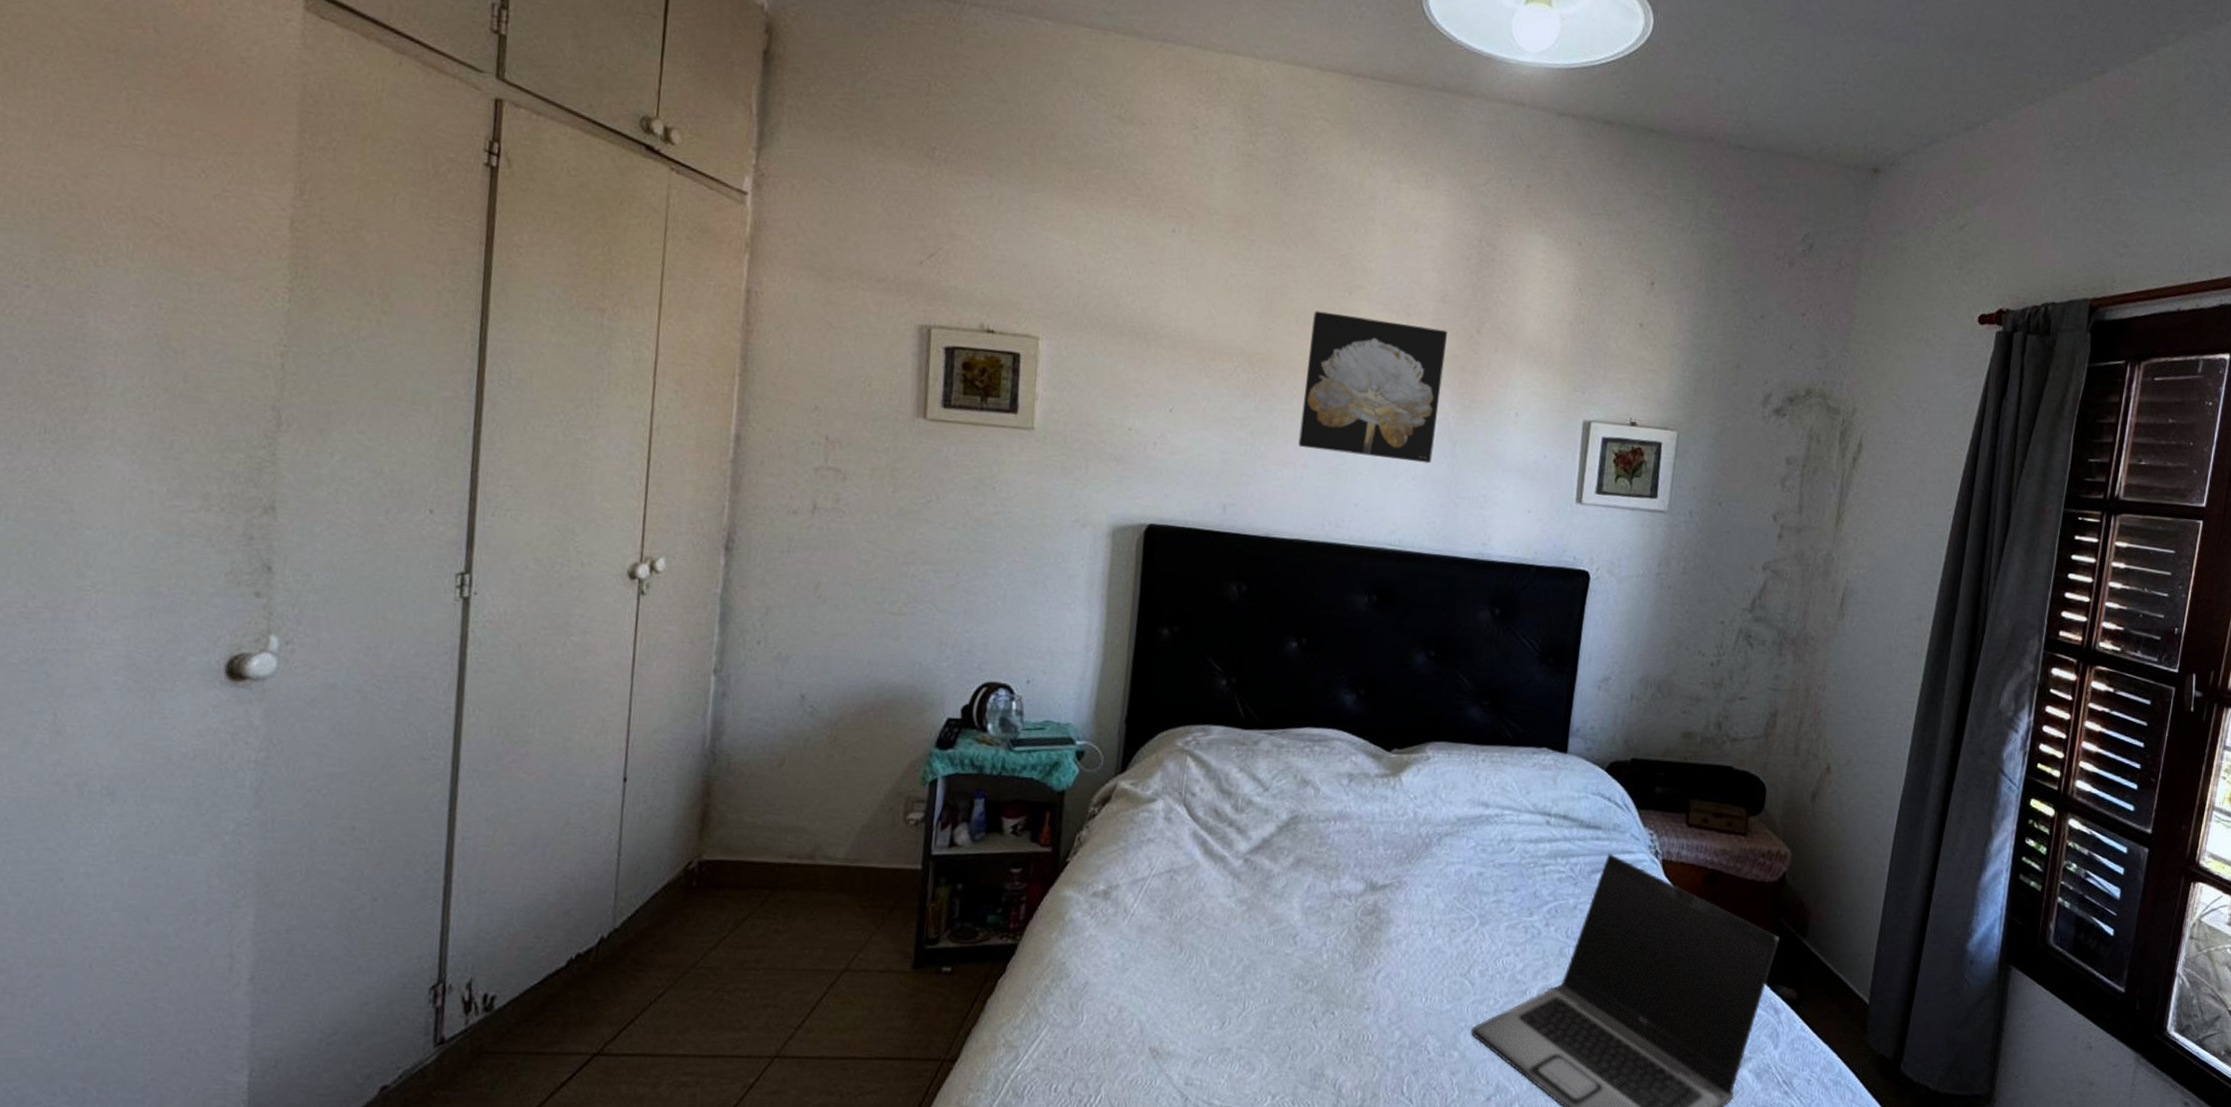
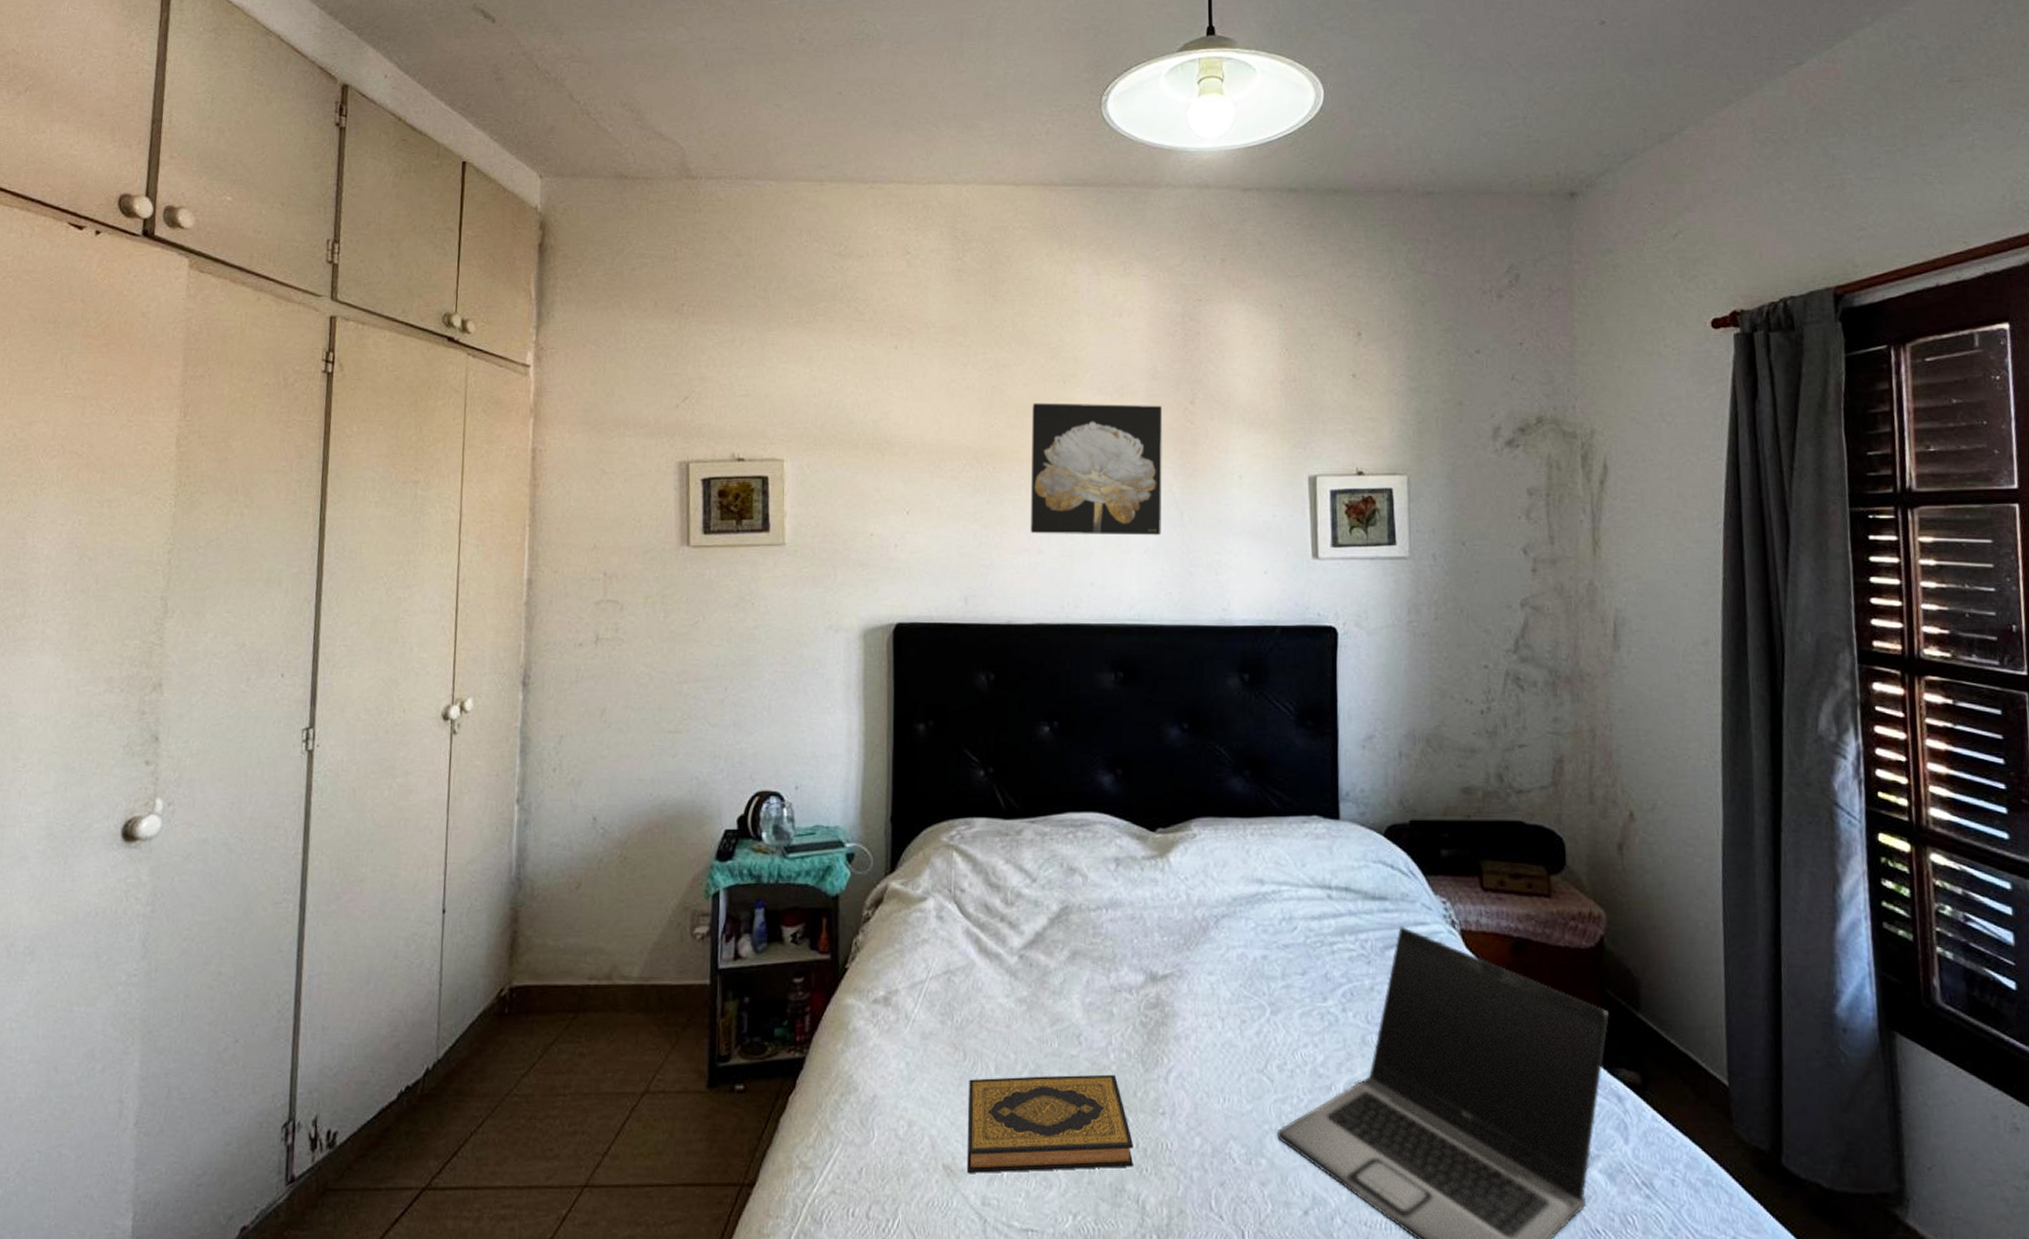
hardback book: none [1174,970,1337,1057] -> present [968,1074,1134,1173]

